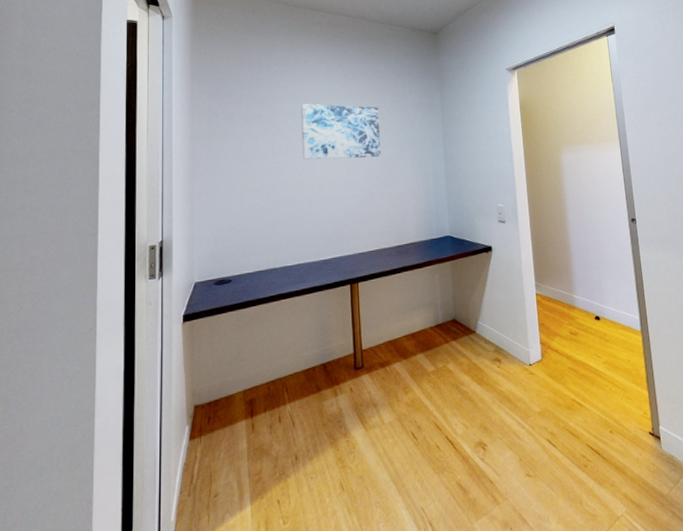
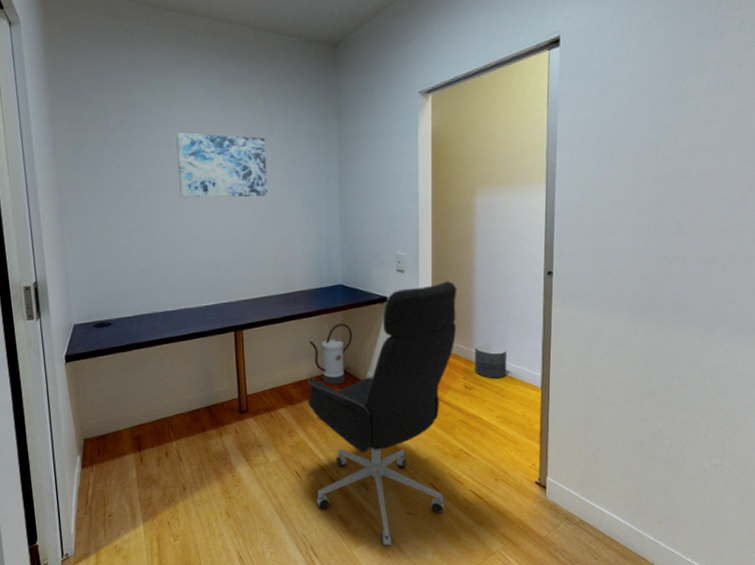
office chair: none [420,230,563,516] -> present [307,281,457,546]
watering can: none [422,272,462,336] -> present [309,323,352,385]
planter: none [574,288,608,324] -> present [474,344,508,379]

